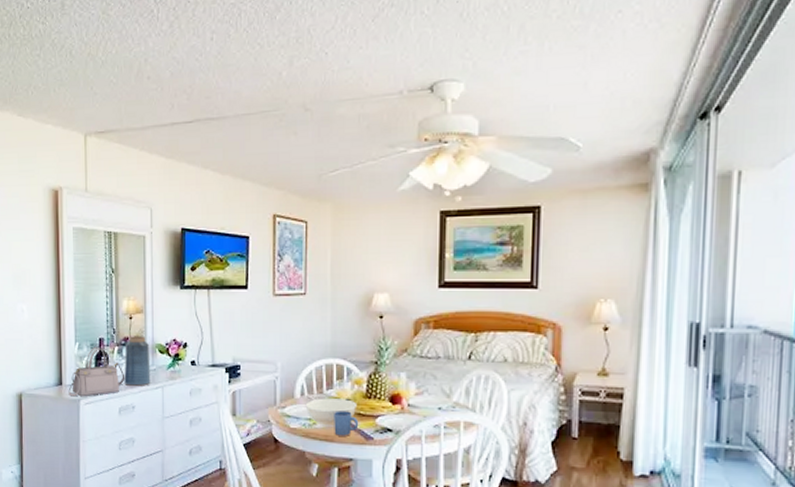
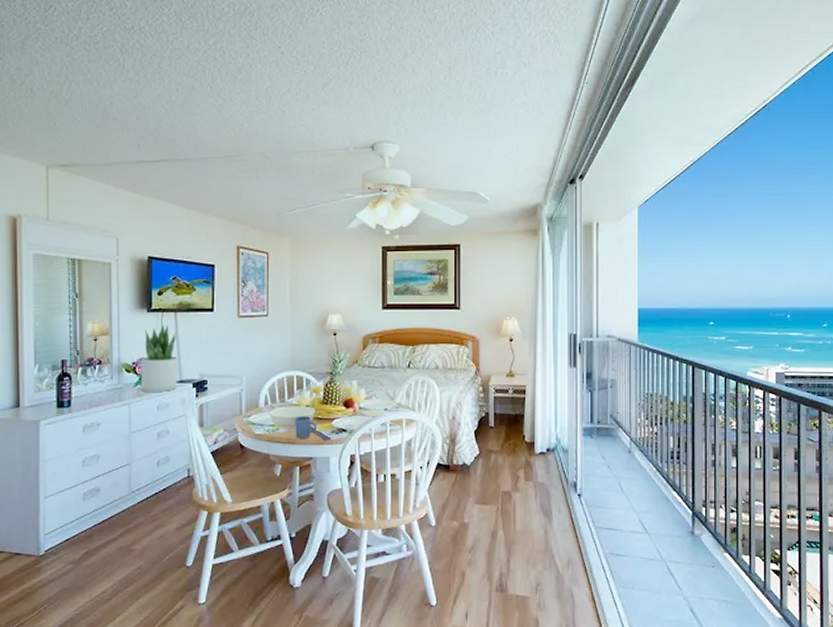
handbag: present [68,347,125,397] -> none [26,369,90,418]
vase: present [124,336,151,387] -> none [88,356,117,405]
planter: none [173,303,211,377] -> present [140,324,178,393]

